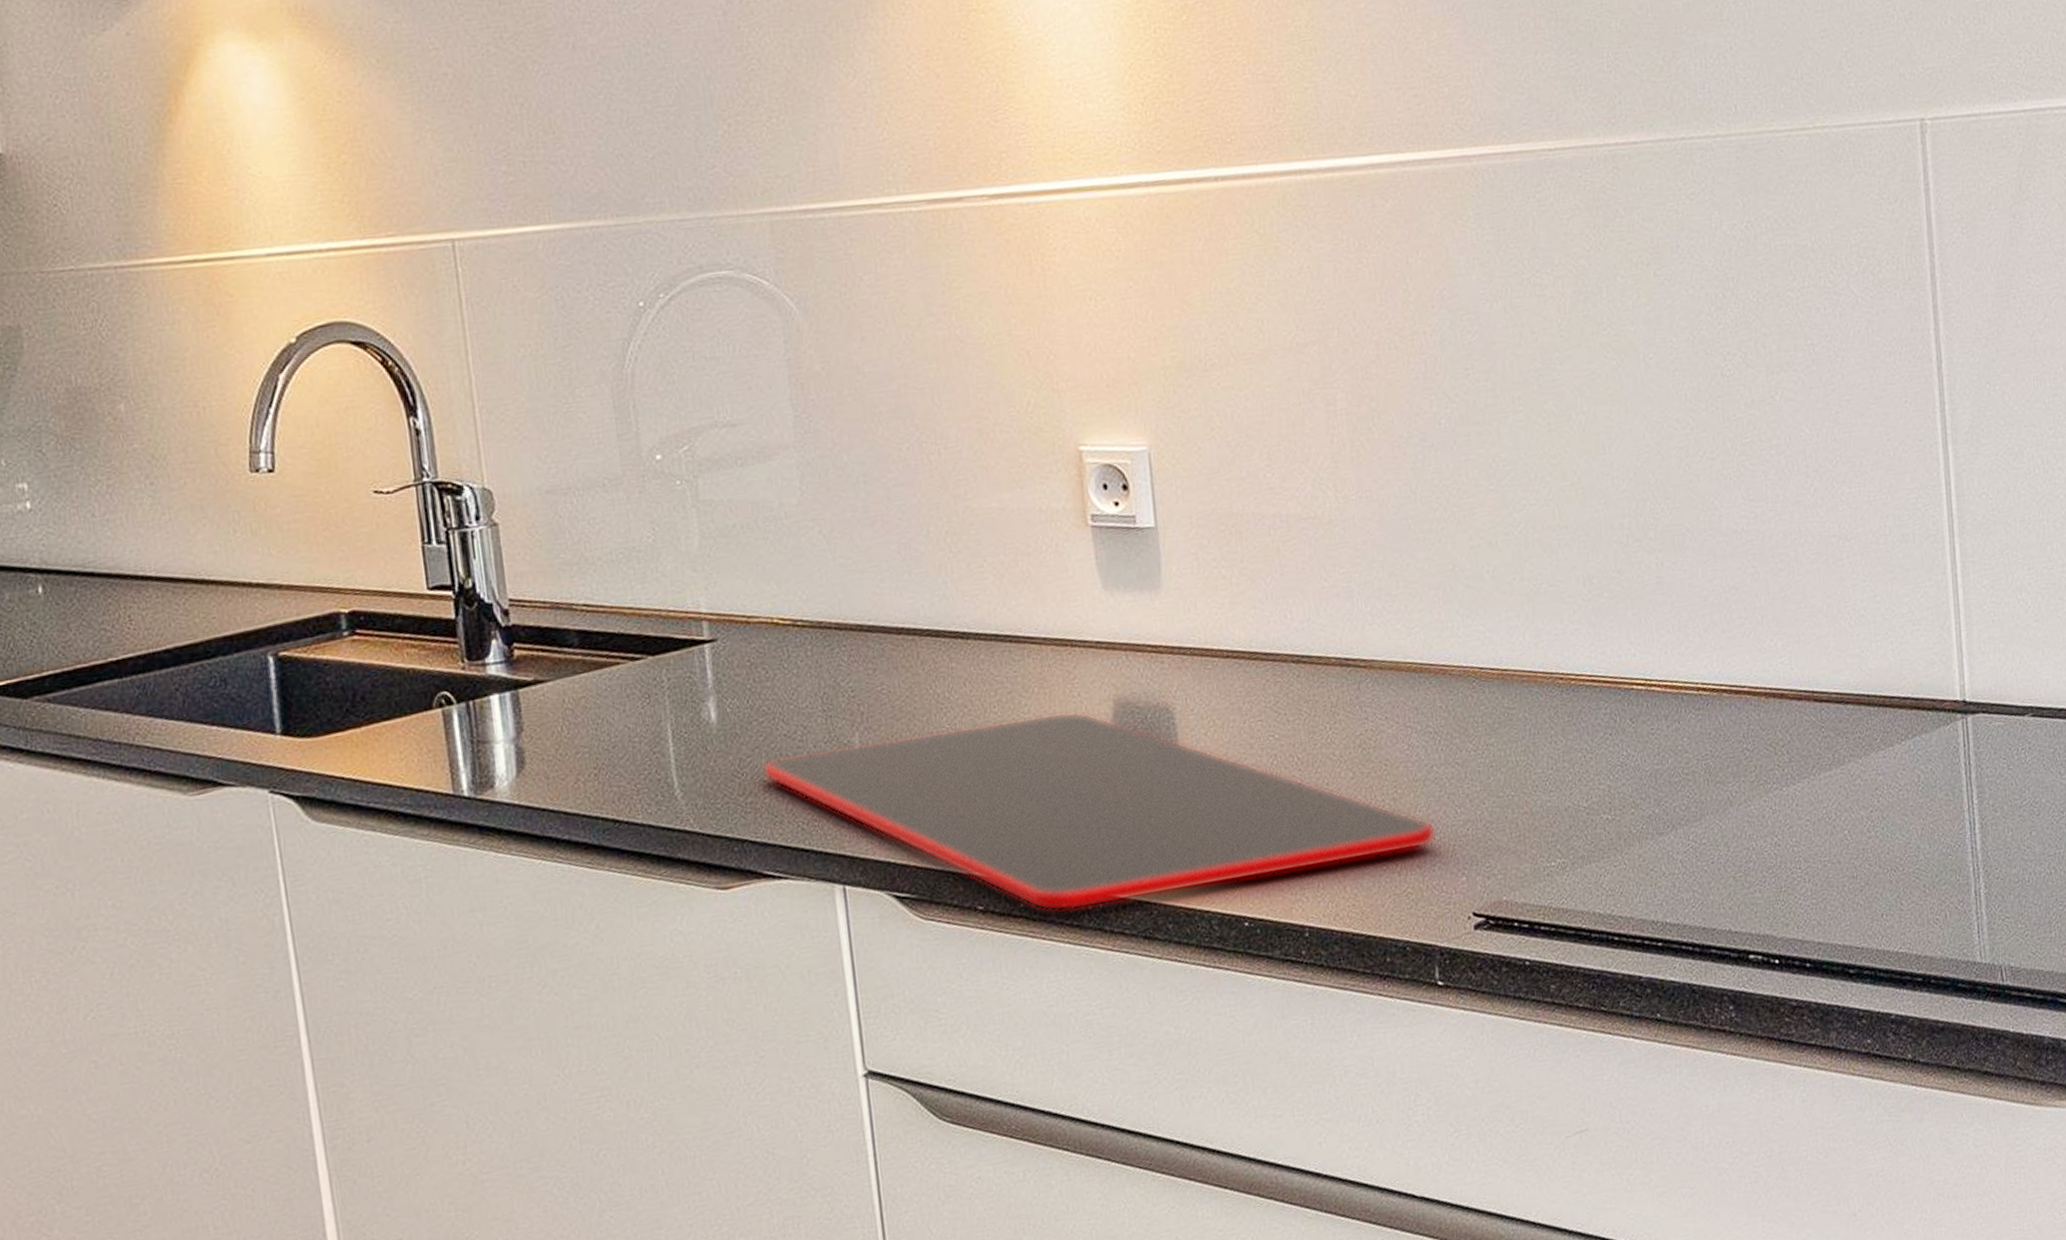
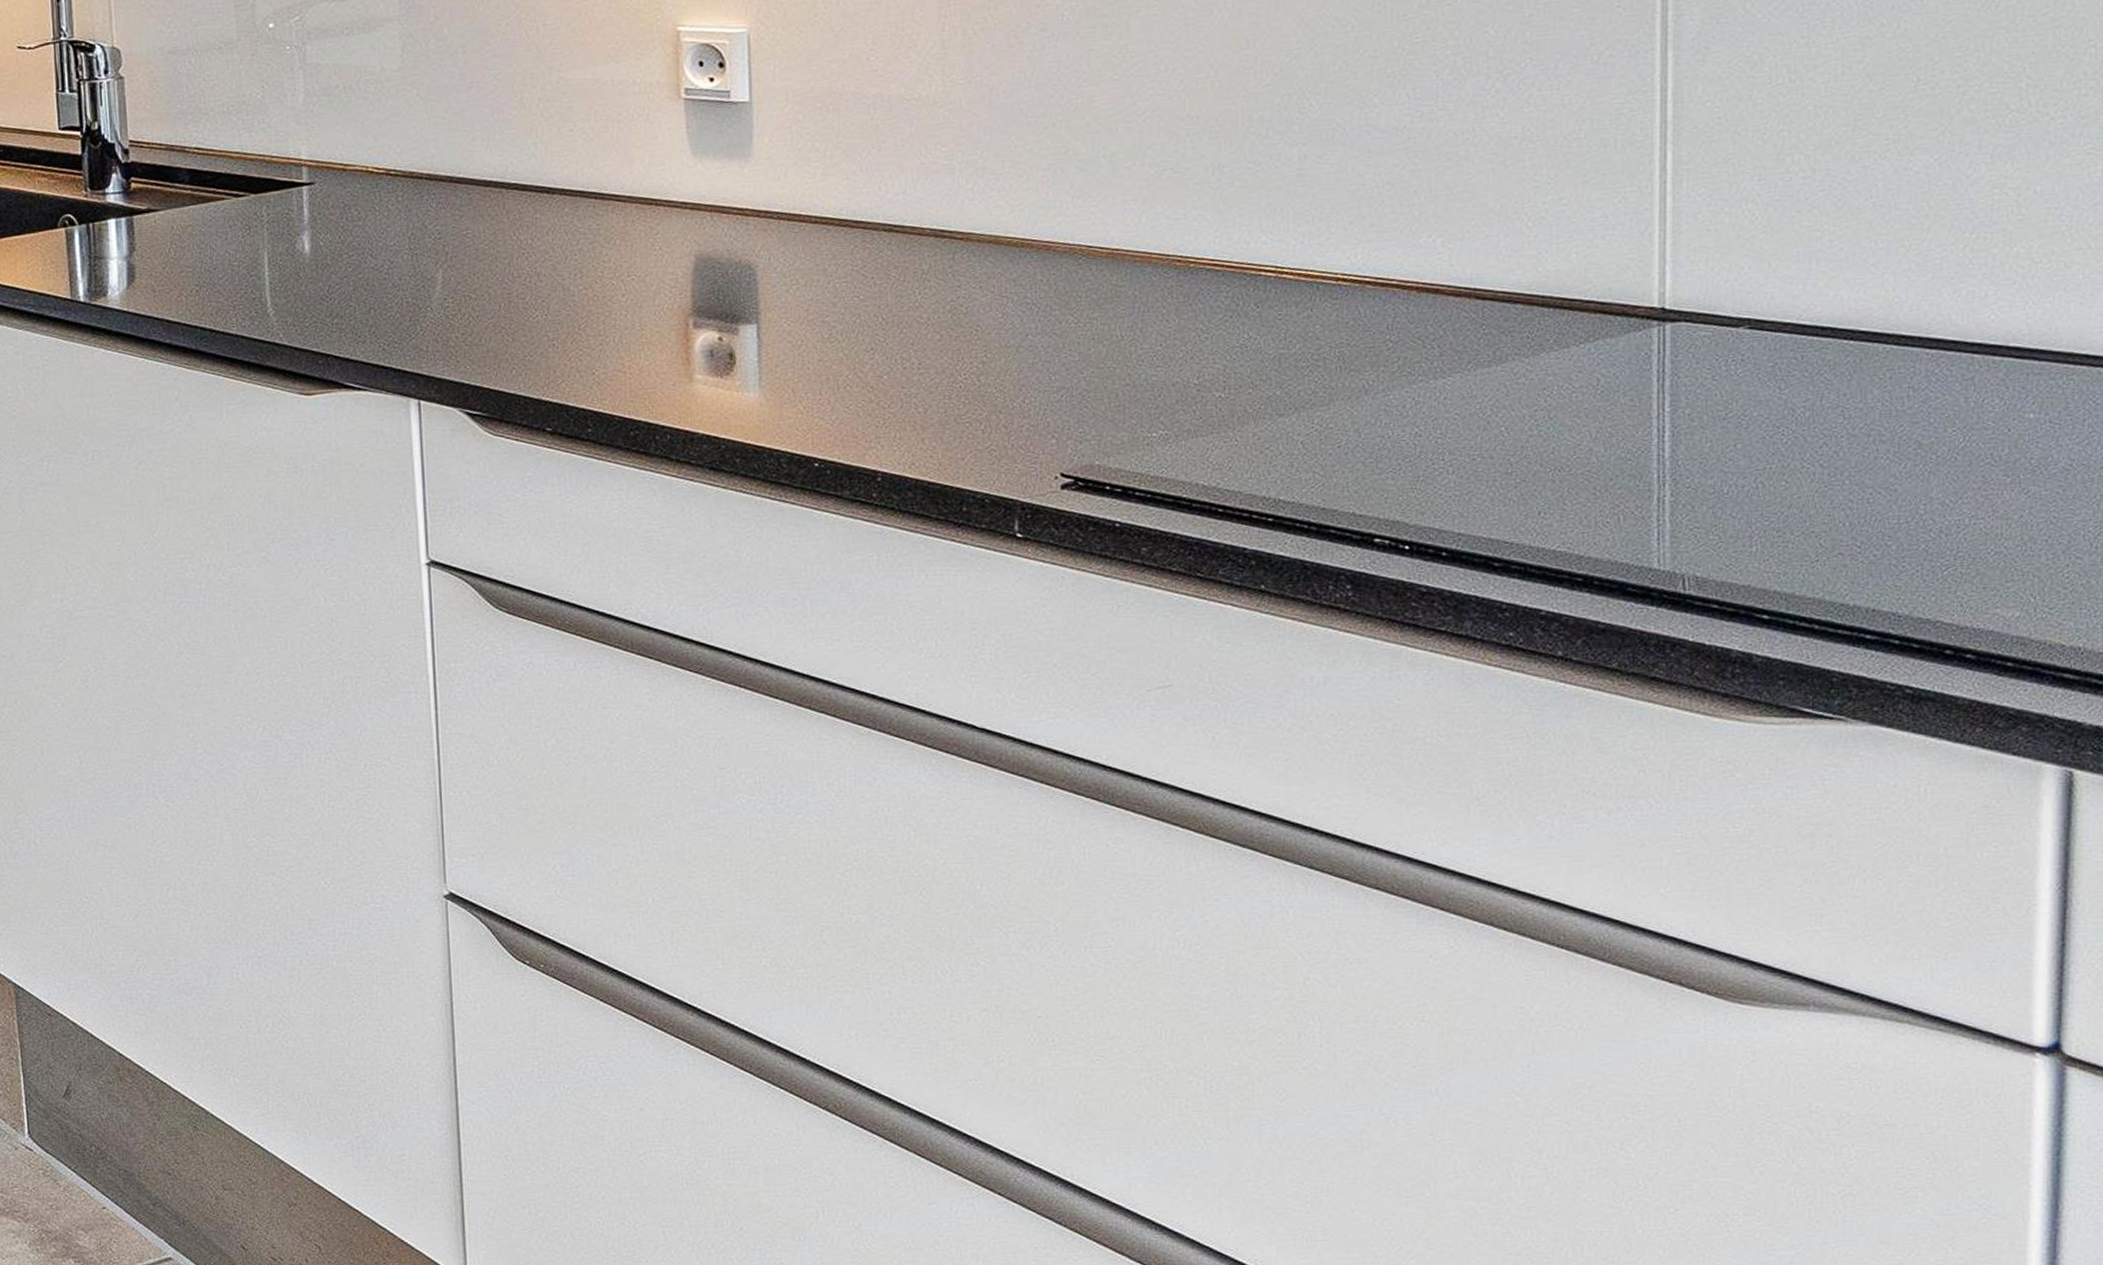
cutting board: present [763,711,1436,911] -> none [350,263,1027,439]

